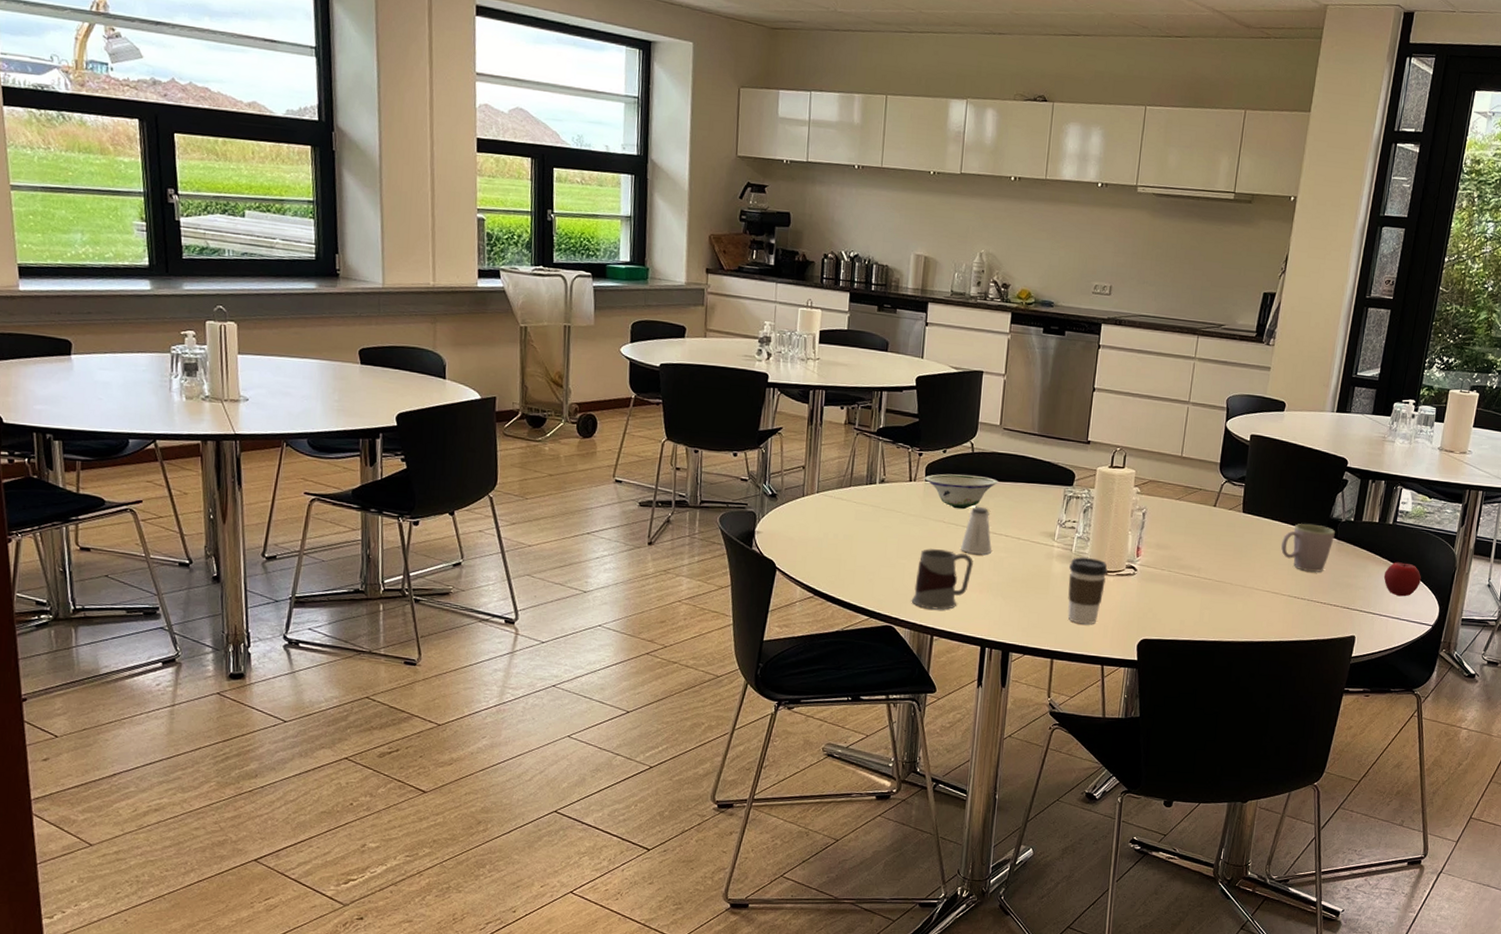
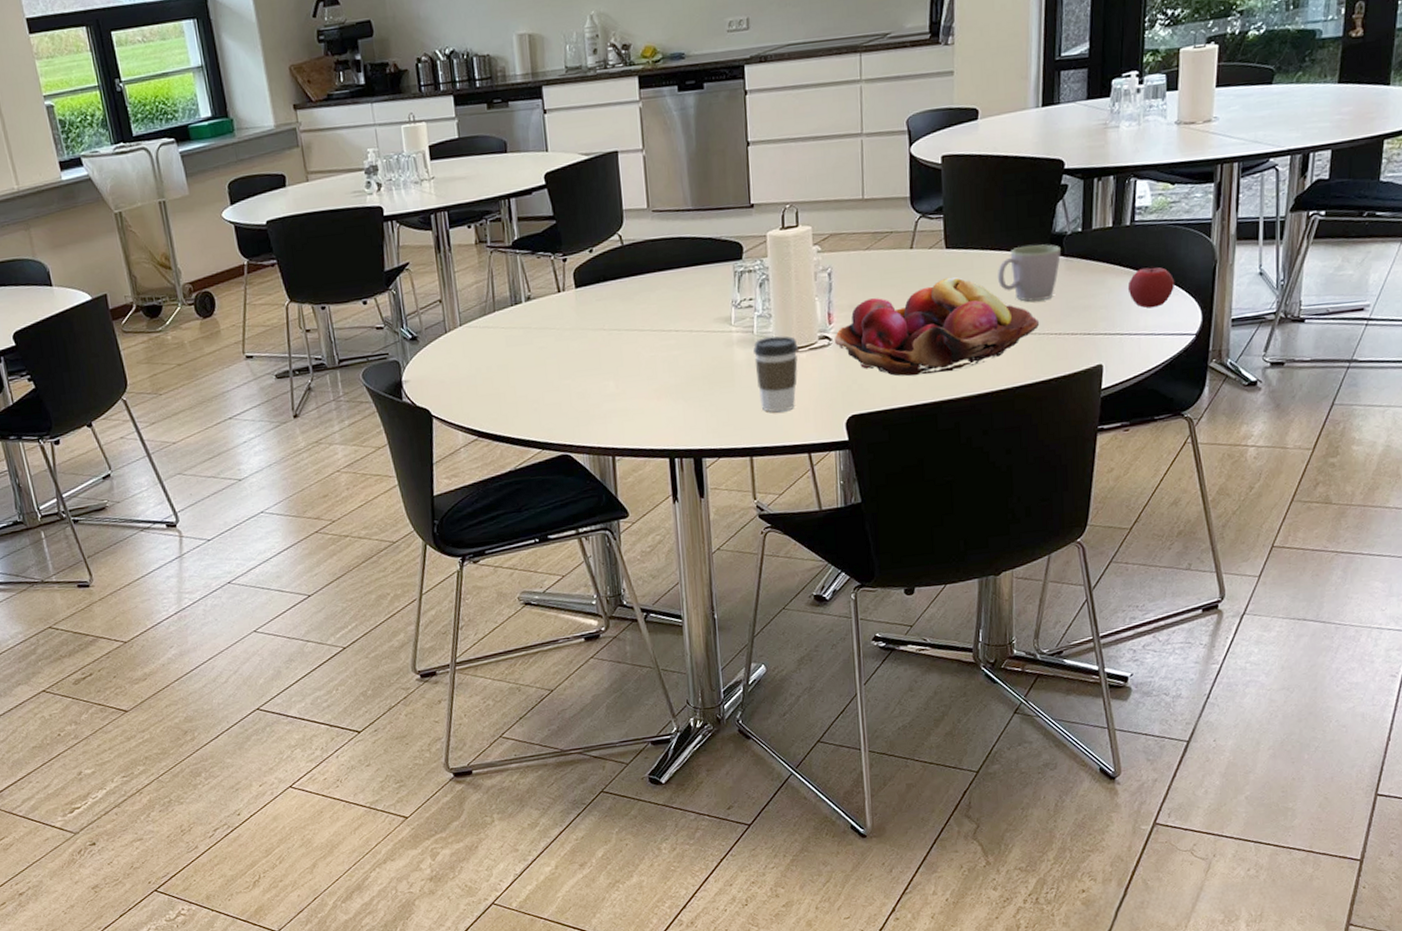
mug: present [911,549,973,610] -> none [584,359,645,428]
bowl: present [925,473,998,510] -> none [574,269,657,313]
saltshaker: present [961,507,992,555] -> none [628,304,664,359]
fruit basket: none [1139,537,1310,618] -> present [835,276,1040,376]

